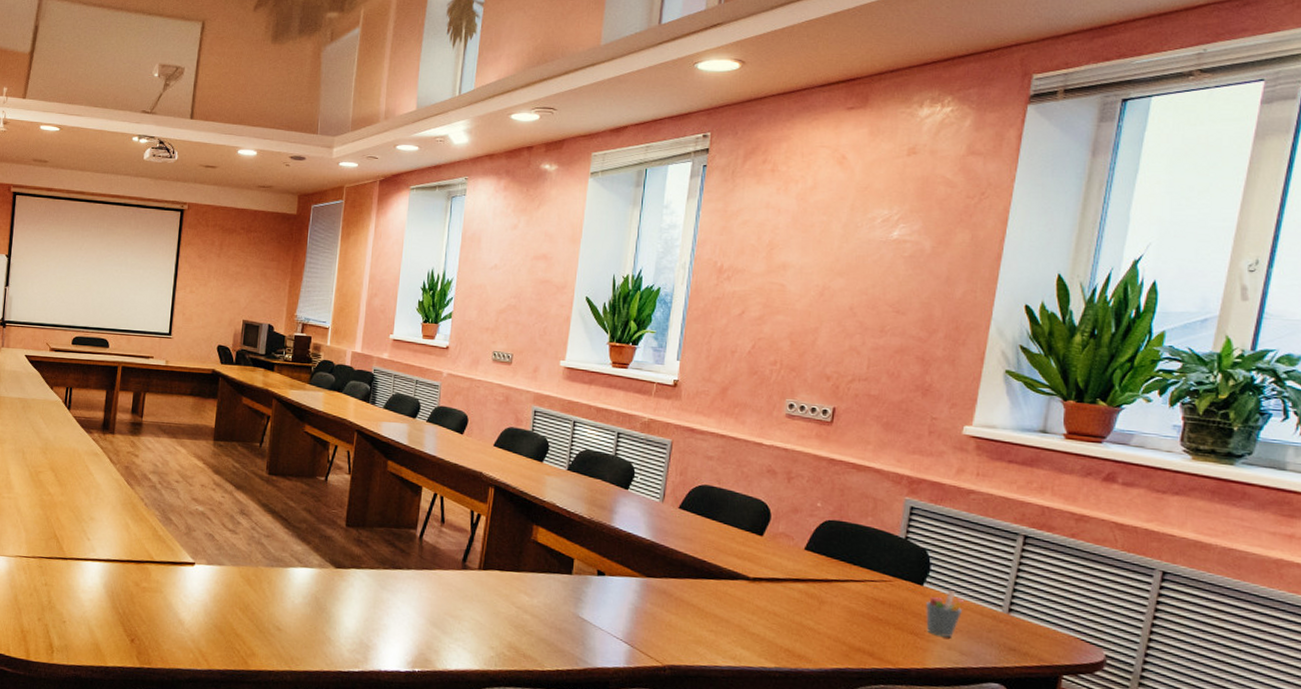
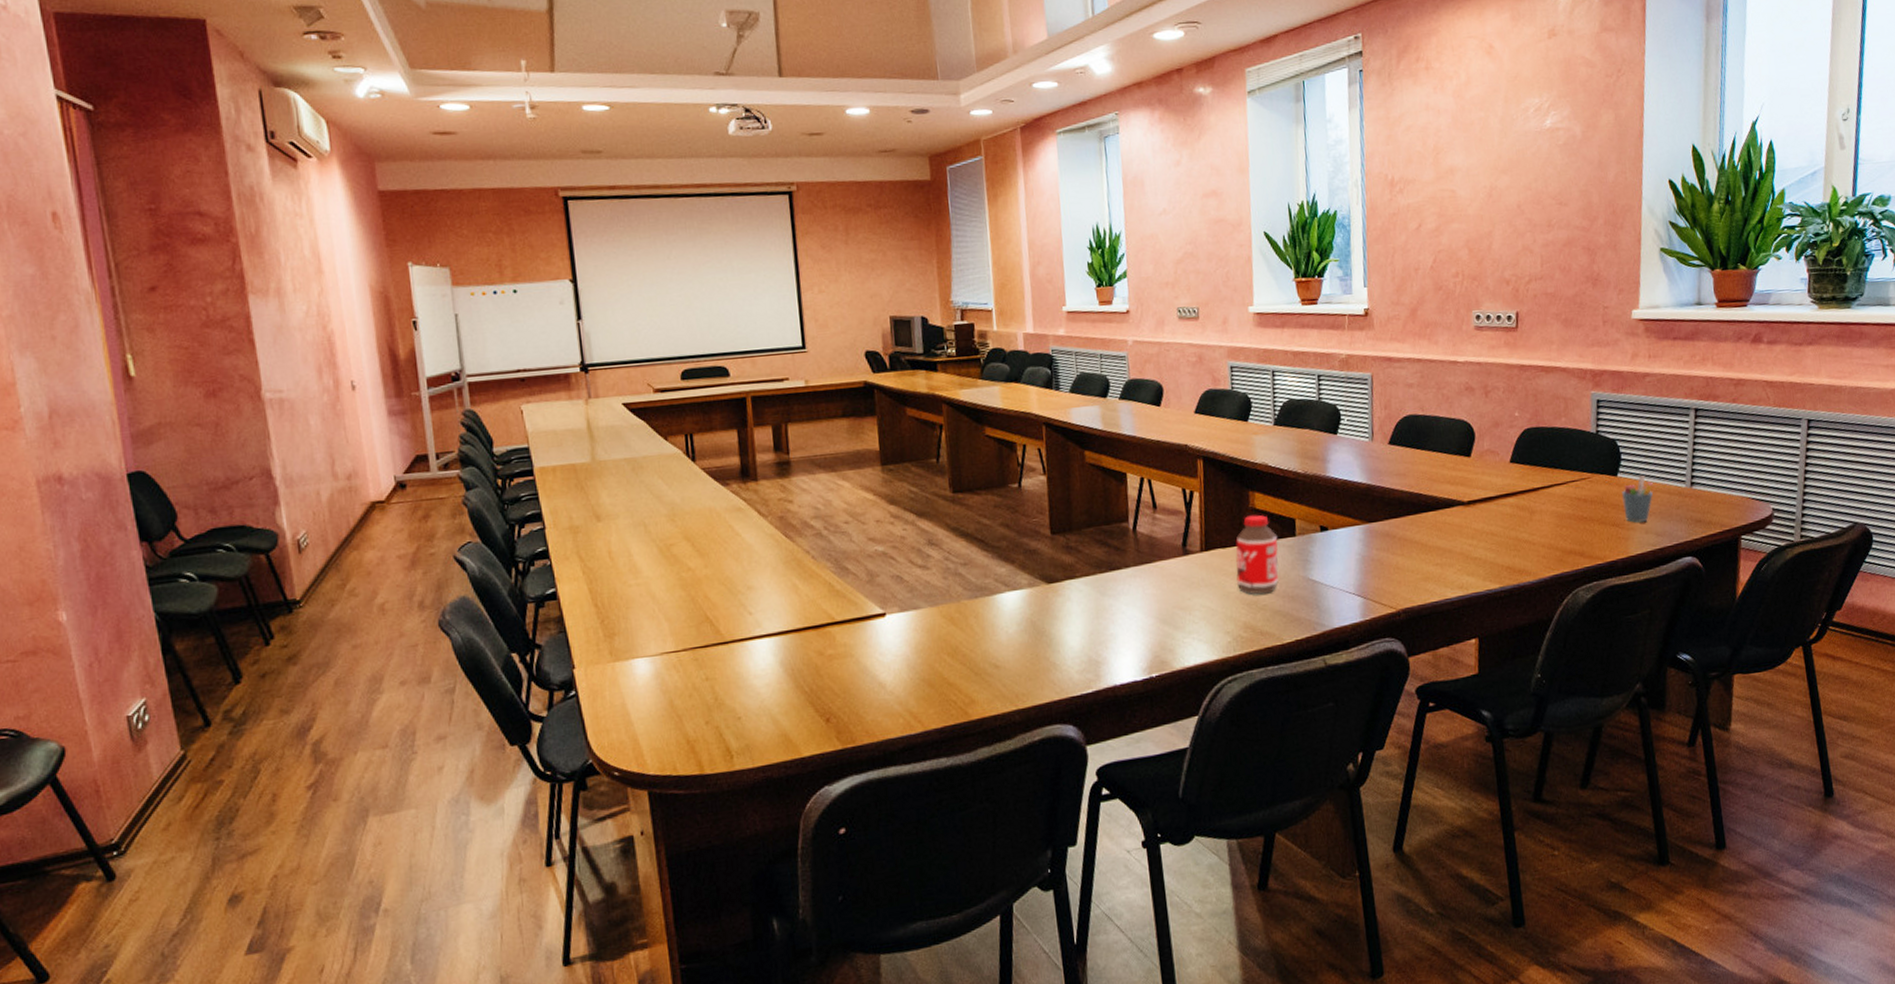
bottle: none [508,546,554,621] -> present [1235,514,1279,595]

